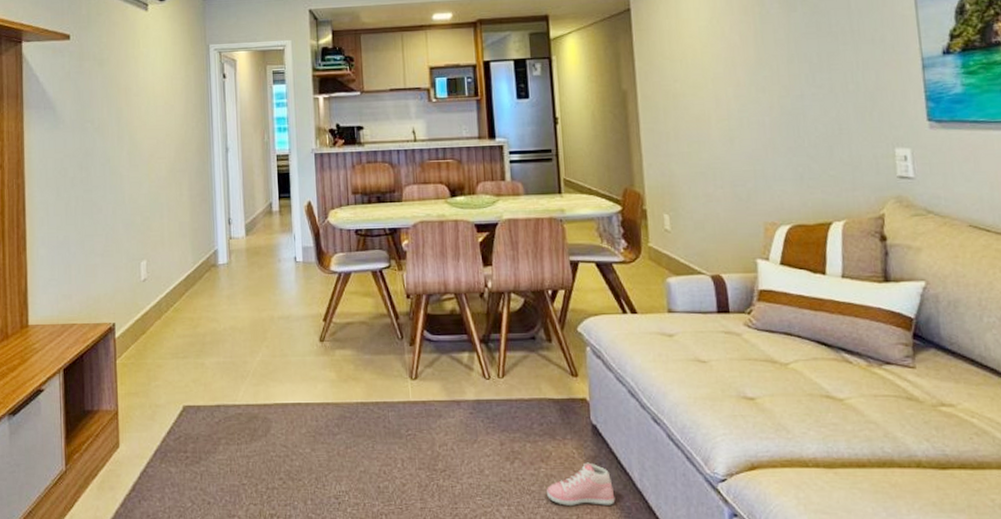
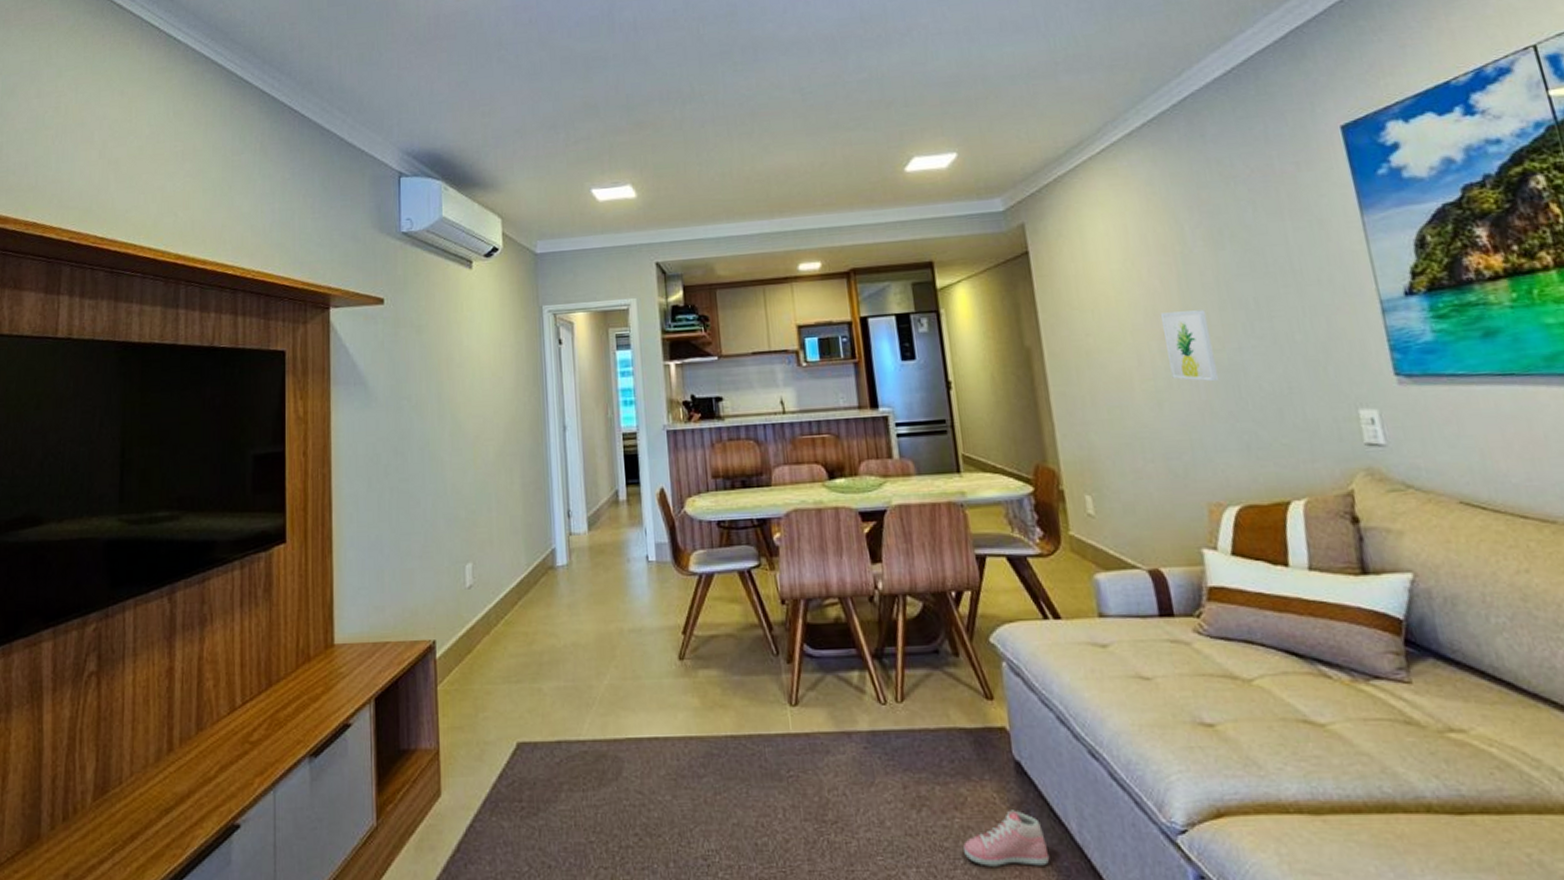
wall art: none [737,62,782,123] -> present [1160,310,1218,382]

